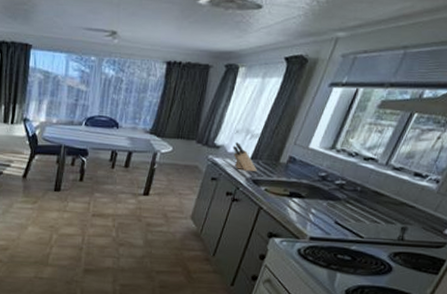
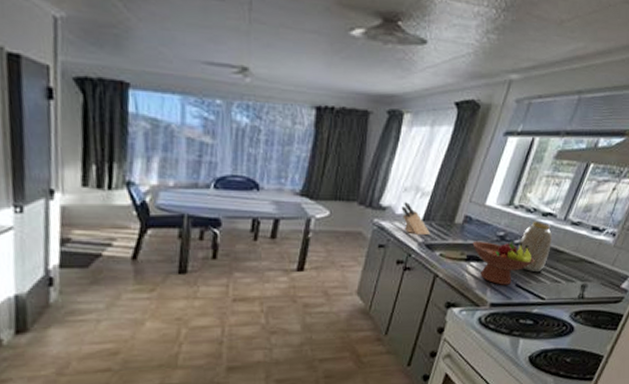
fruit bowl: none [295,179,355,222] -> present [472,240,535,285]
vase: none [339,164,373,212] -> present [518,221,552,273]

